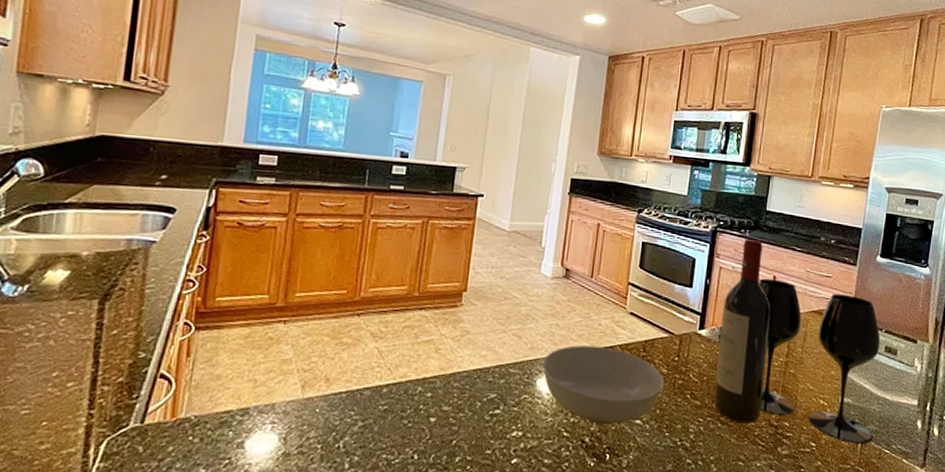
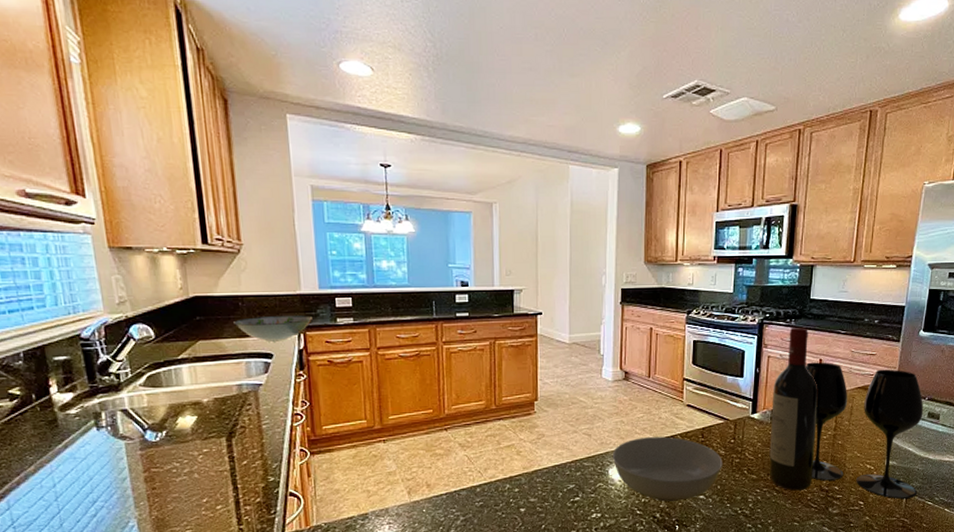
decorative bowl: none [139,165,230,196] -> present [233,315,312,342]

